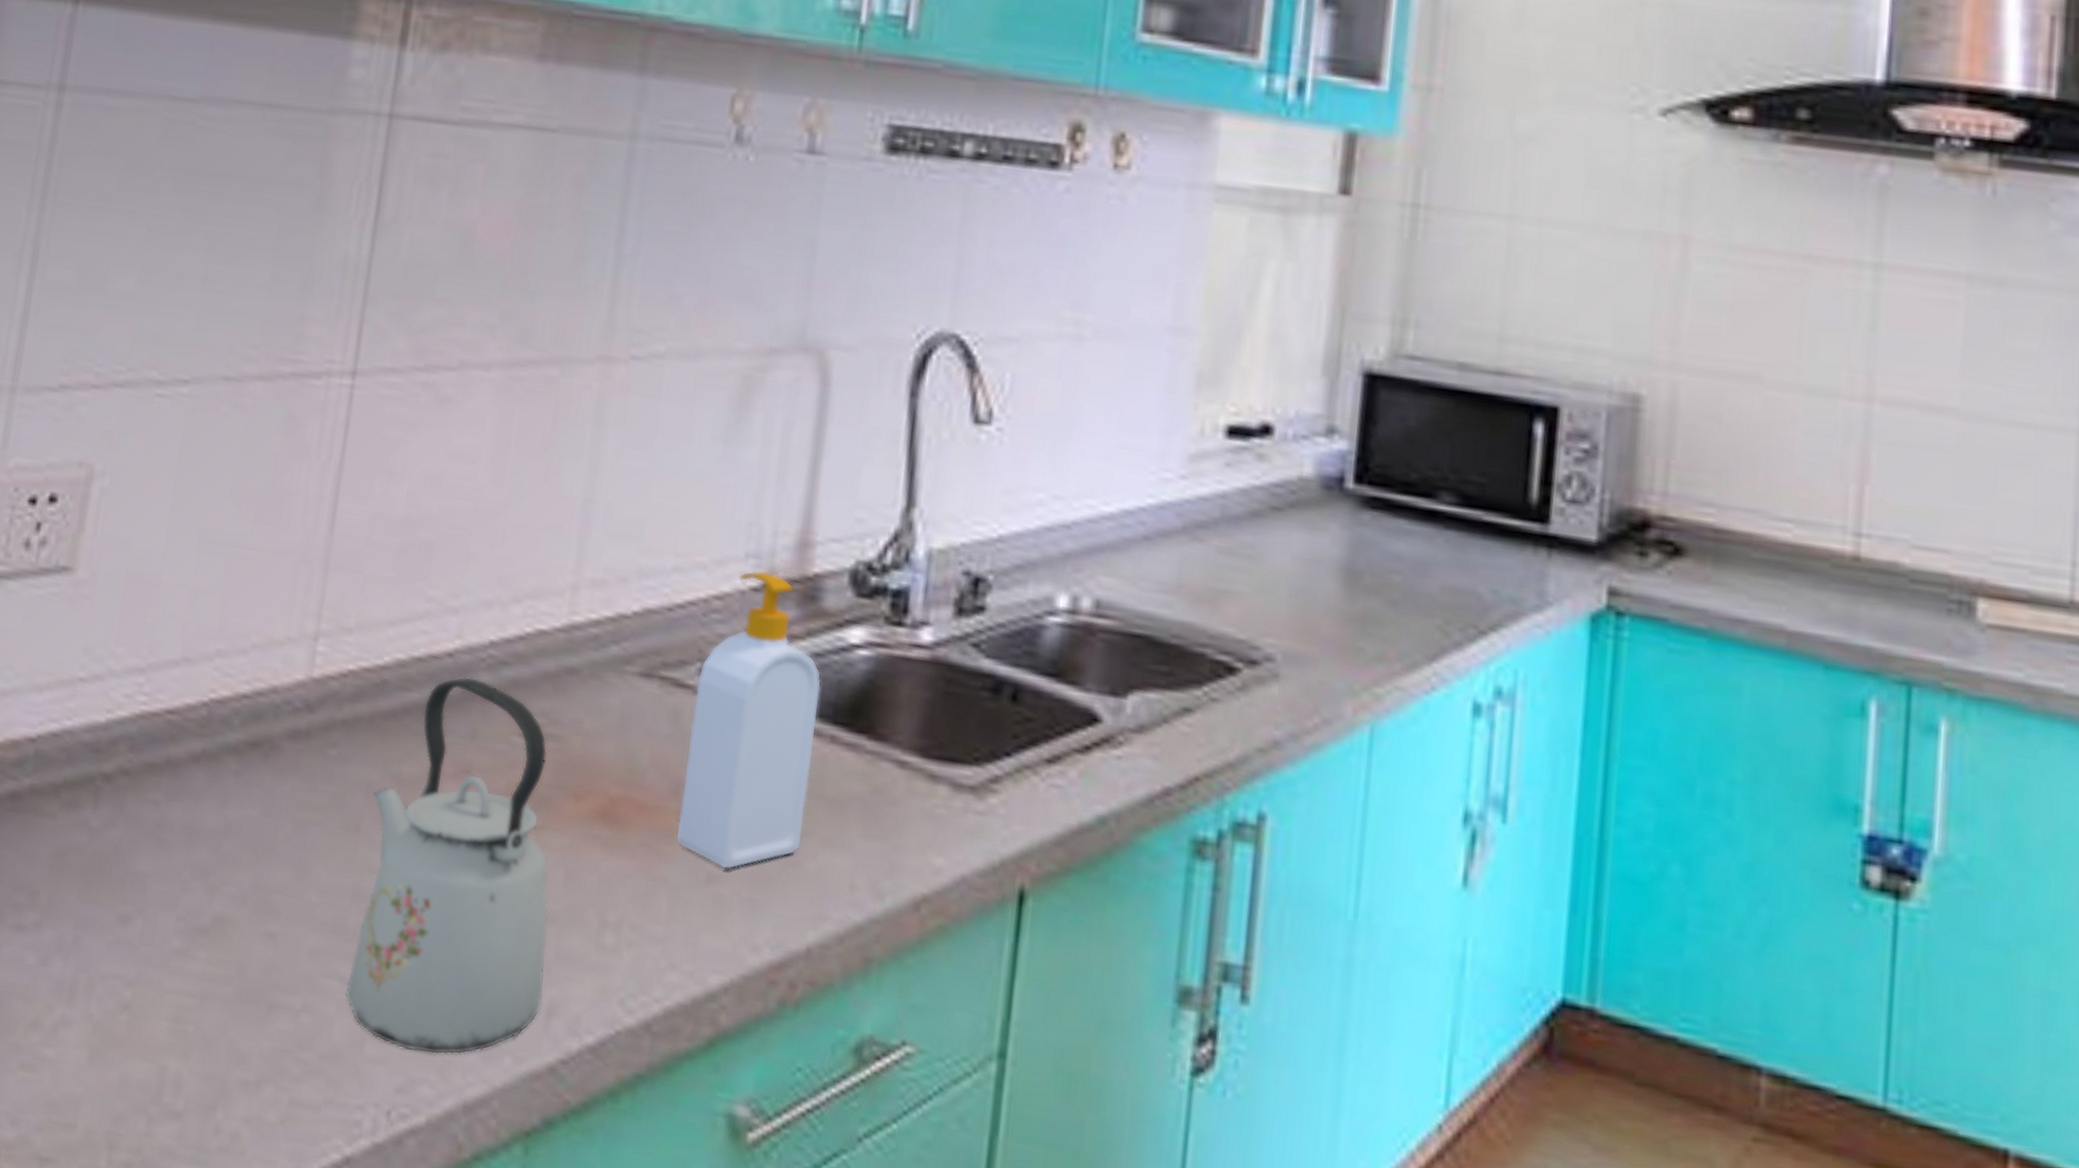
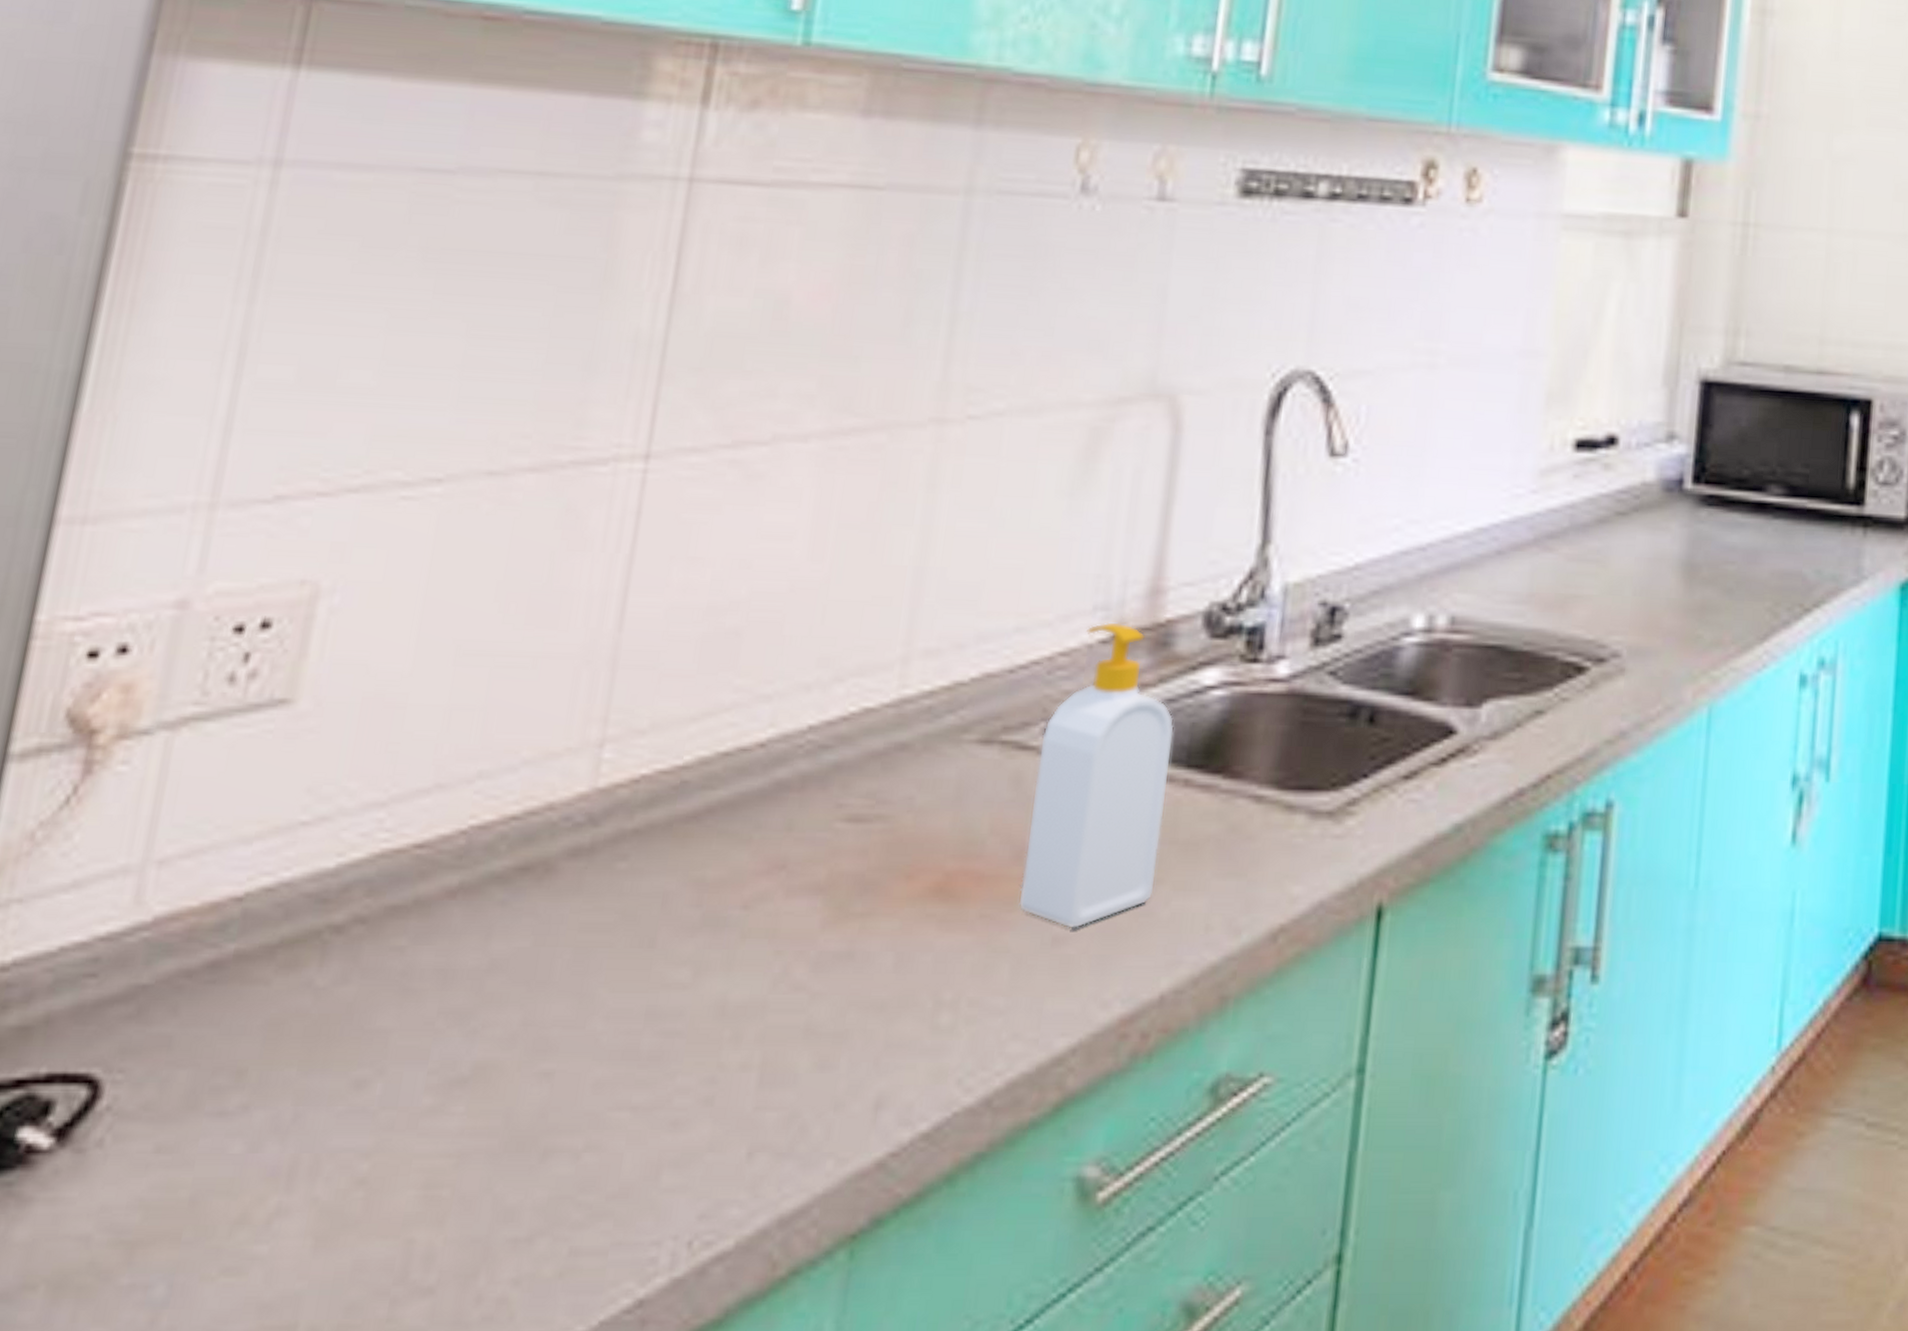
kettle: present [345,676,549,1055] -> none [637,765,877,1172]

